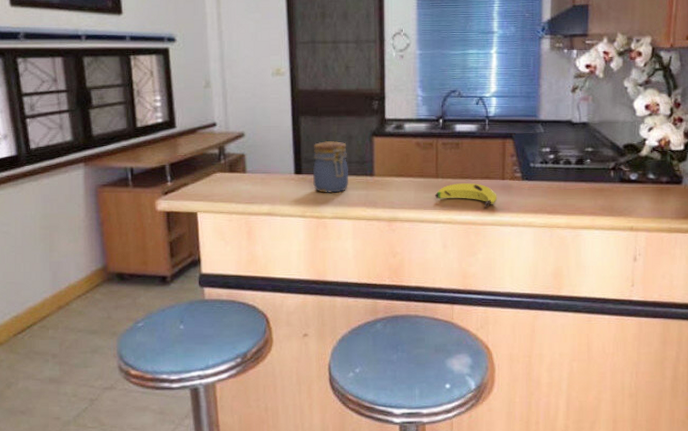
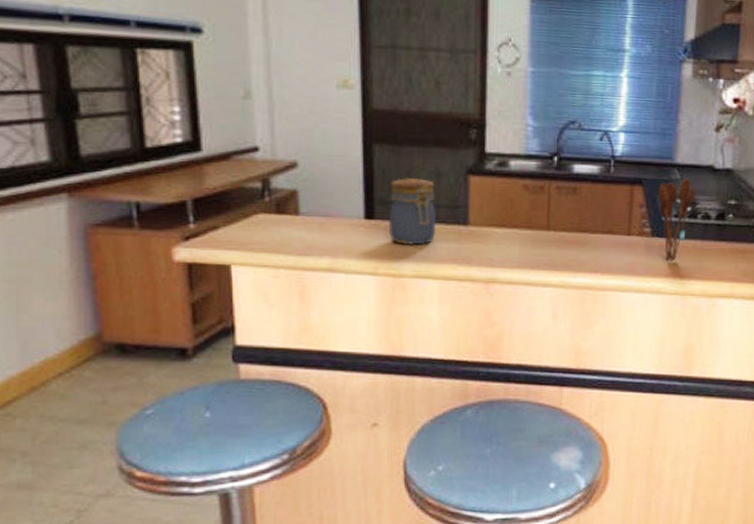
banana: present [435,183,497,207] -> none [545,238,621,269]
utensil holder: none [526,131,557,200] -> present [658,177,695,261]

